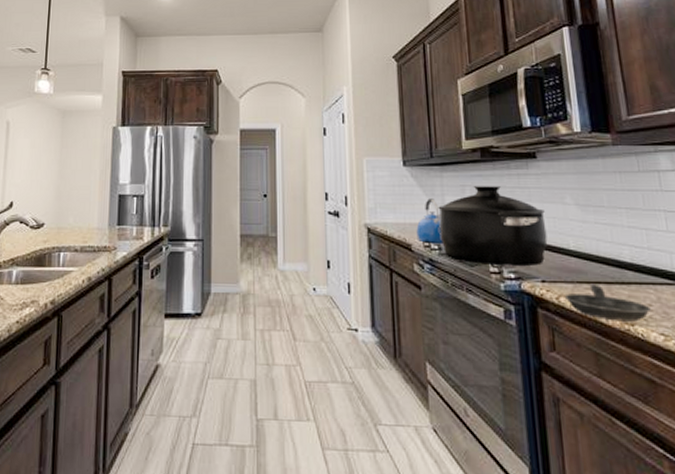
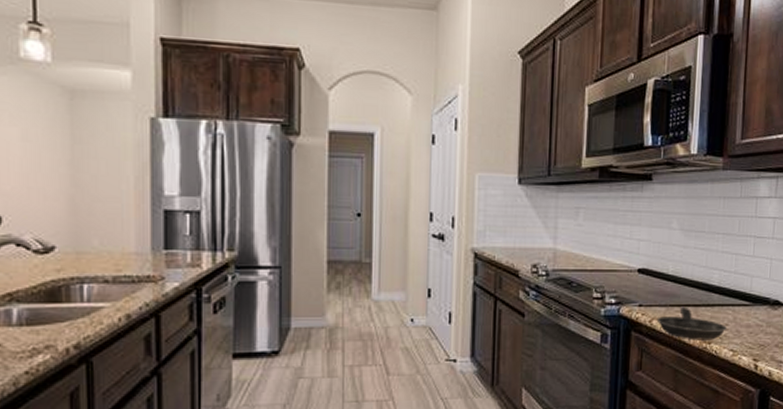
kettle: present [416,199,443,243] -> none [525,221,553,269]
saucepan: present [438,186,548,266] -> none [548,209,652,290]

